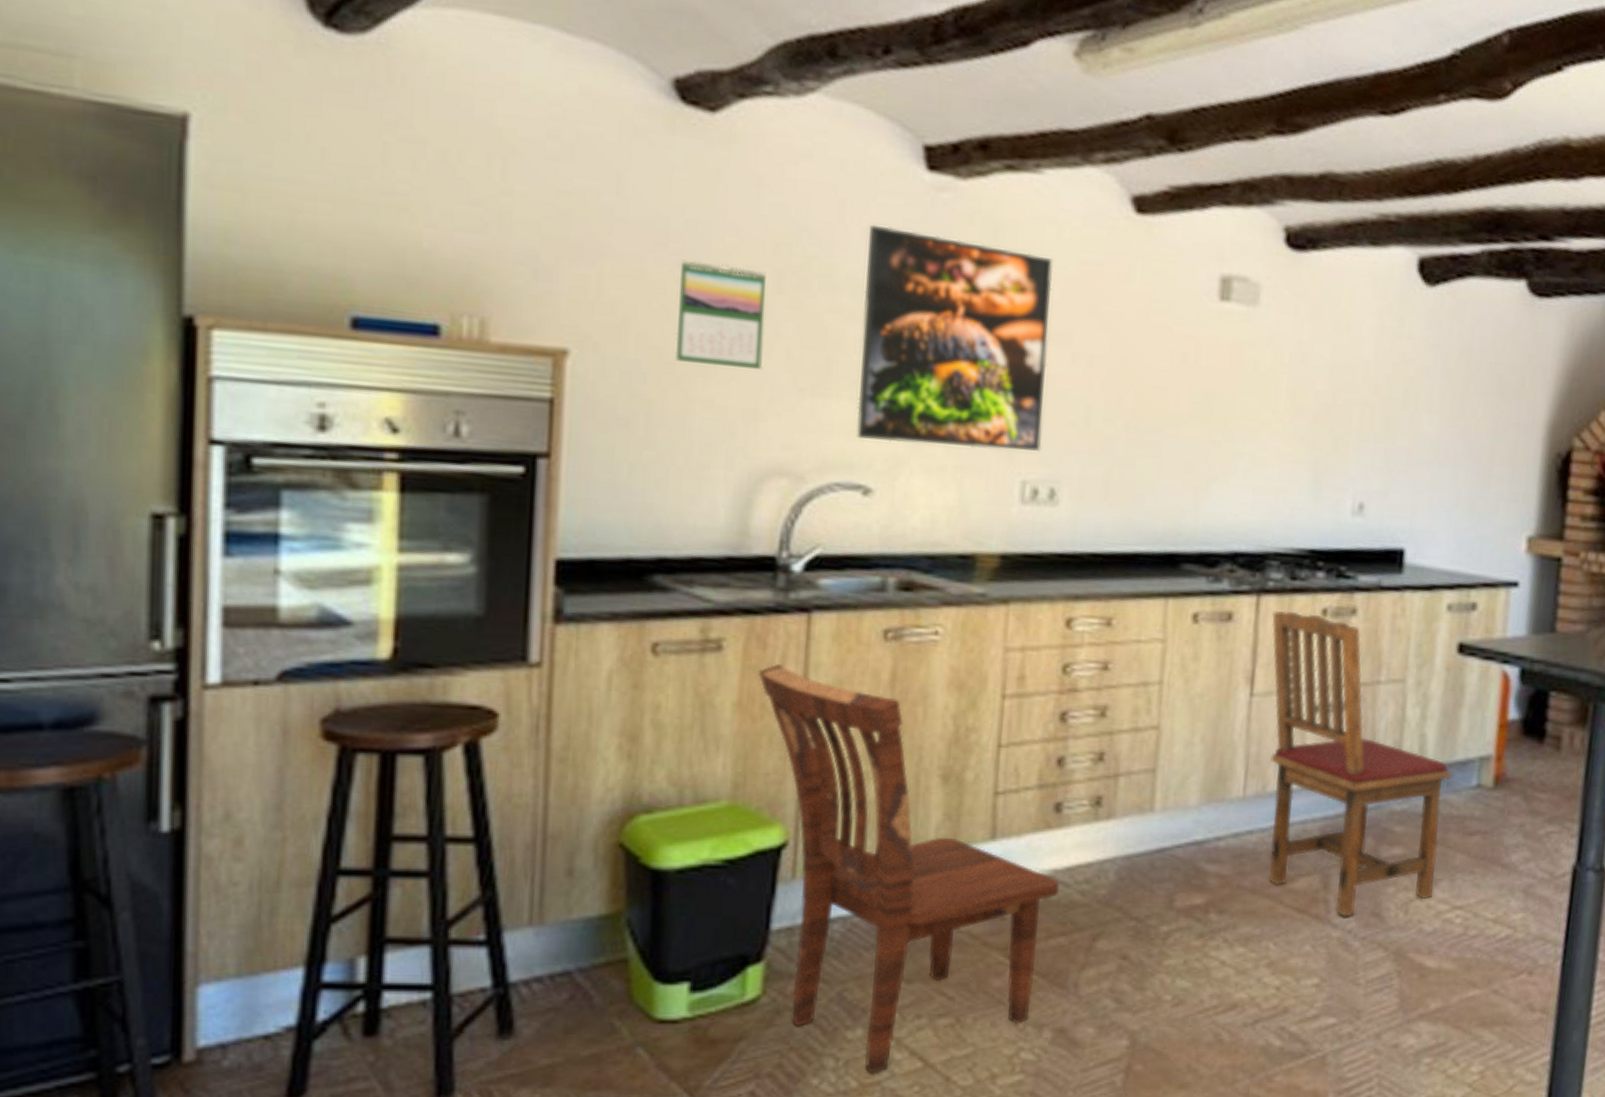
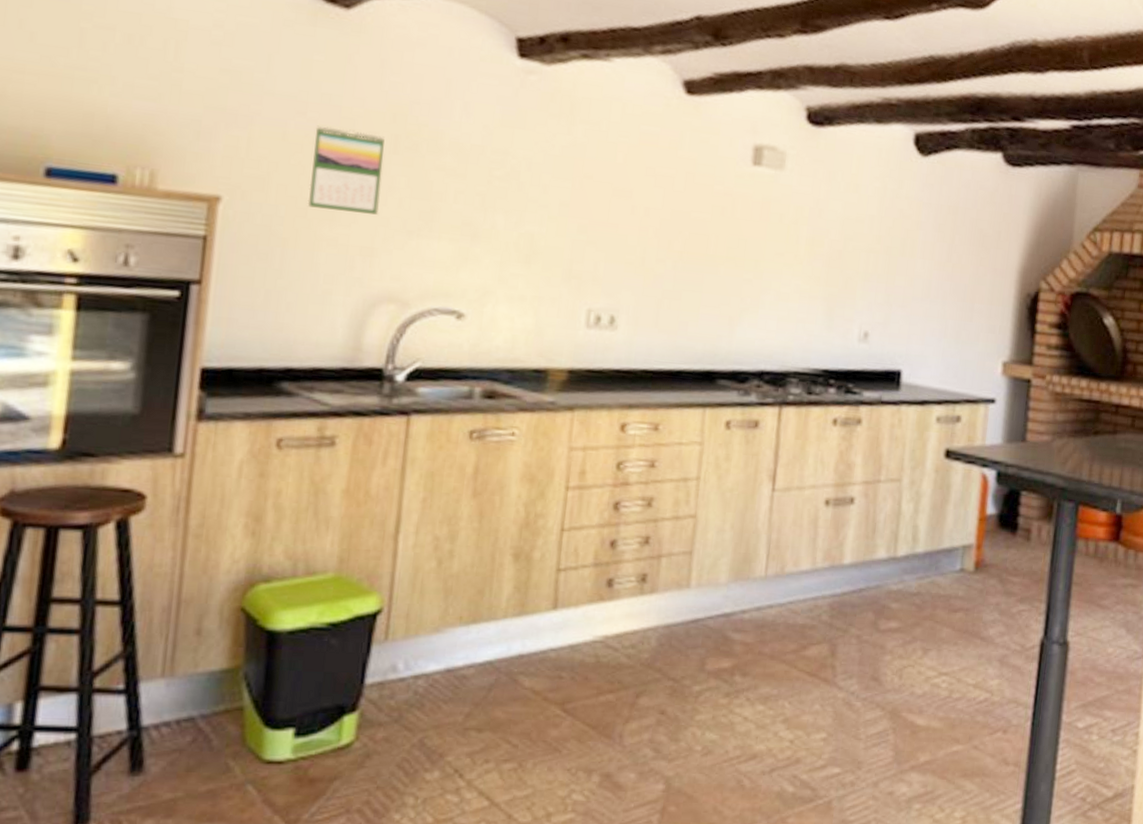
dining chair: present [757,664,1060,1074] -> none [363,458,610,811]
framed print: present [857,224,1053,451] -> none [453,100,618,285]
dining chair: present [1269,610,1452,917] -> none [786,420,939,681]

